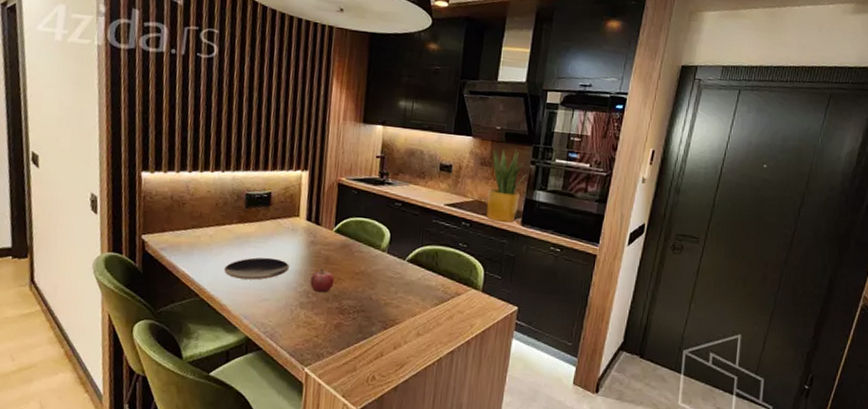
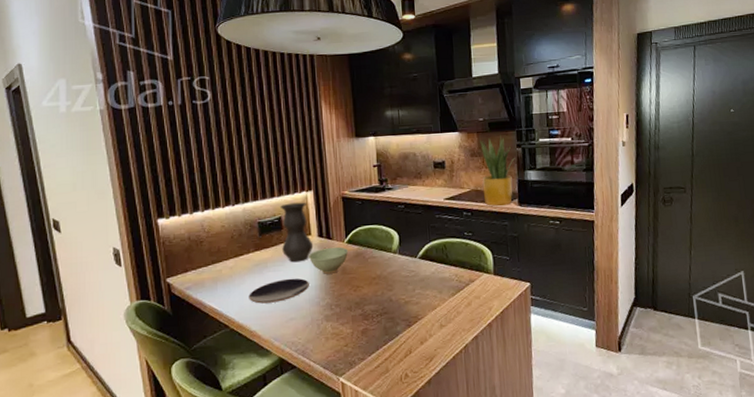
vase: none [266,179,300,243] -> present [280,202,314,263]
bowl: none [293,233,335,261] -> present [309,246,348,274]
fruit: present [310,268,335,292] -> none [331,279,354,302]

